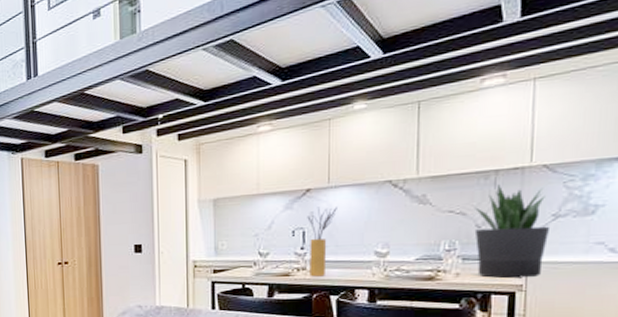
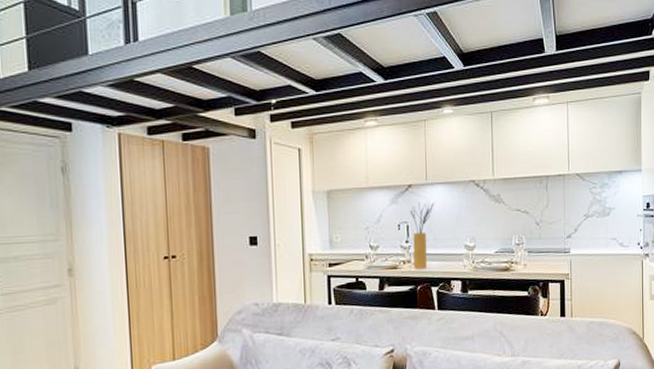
planter: present [475,184,551,279] -> none [535,188,584,268]

